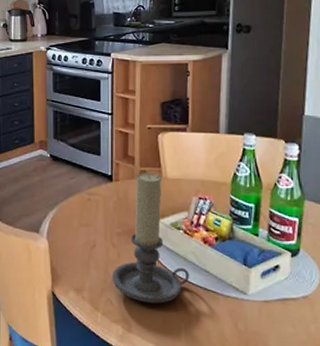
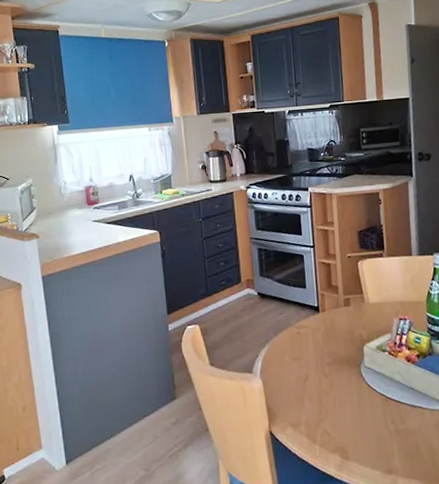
candle holder: present [111,172,190,304] -> none [326,299,398,428]

